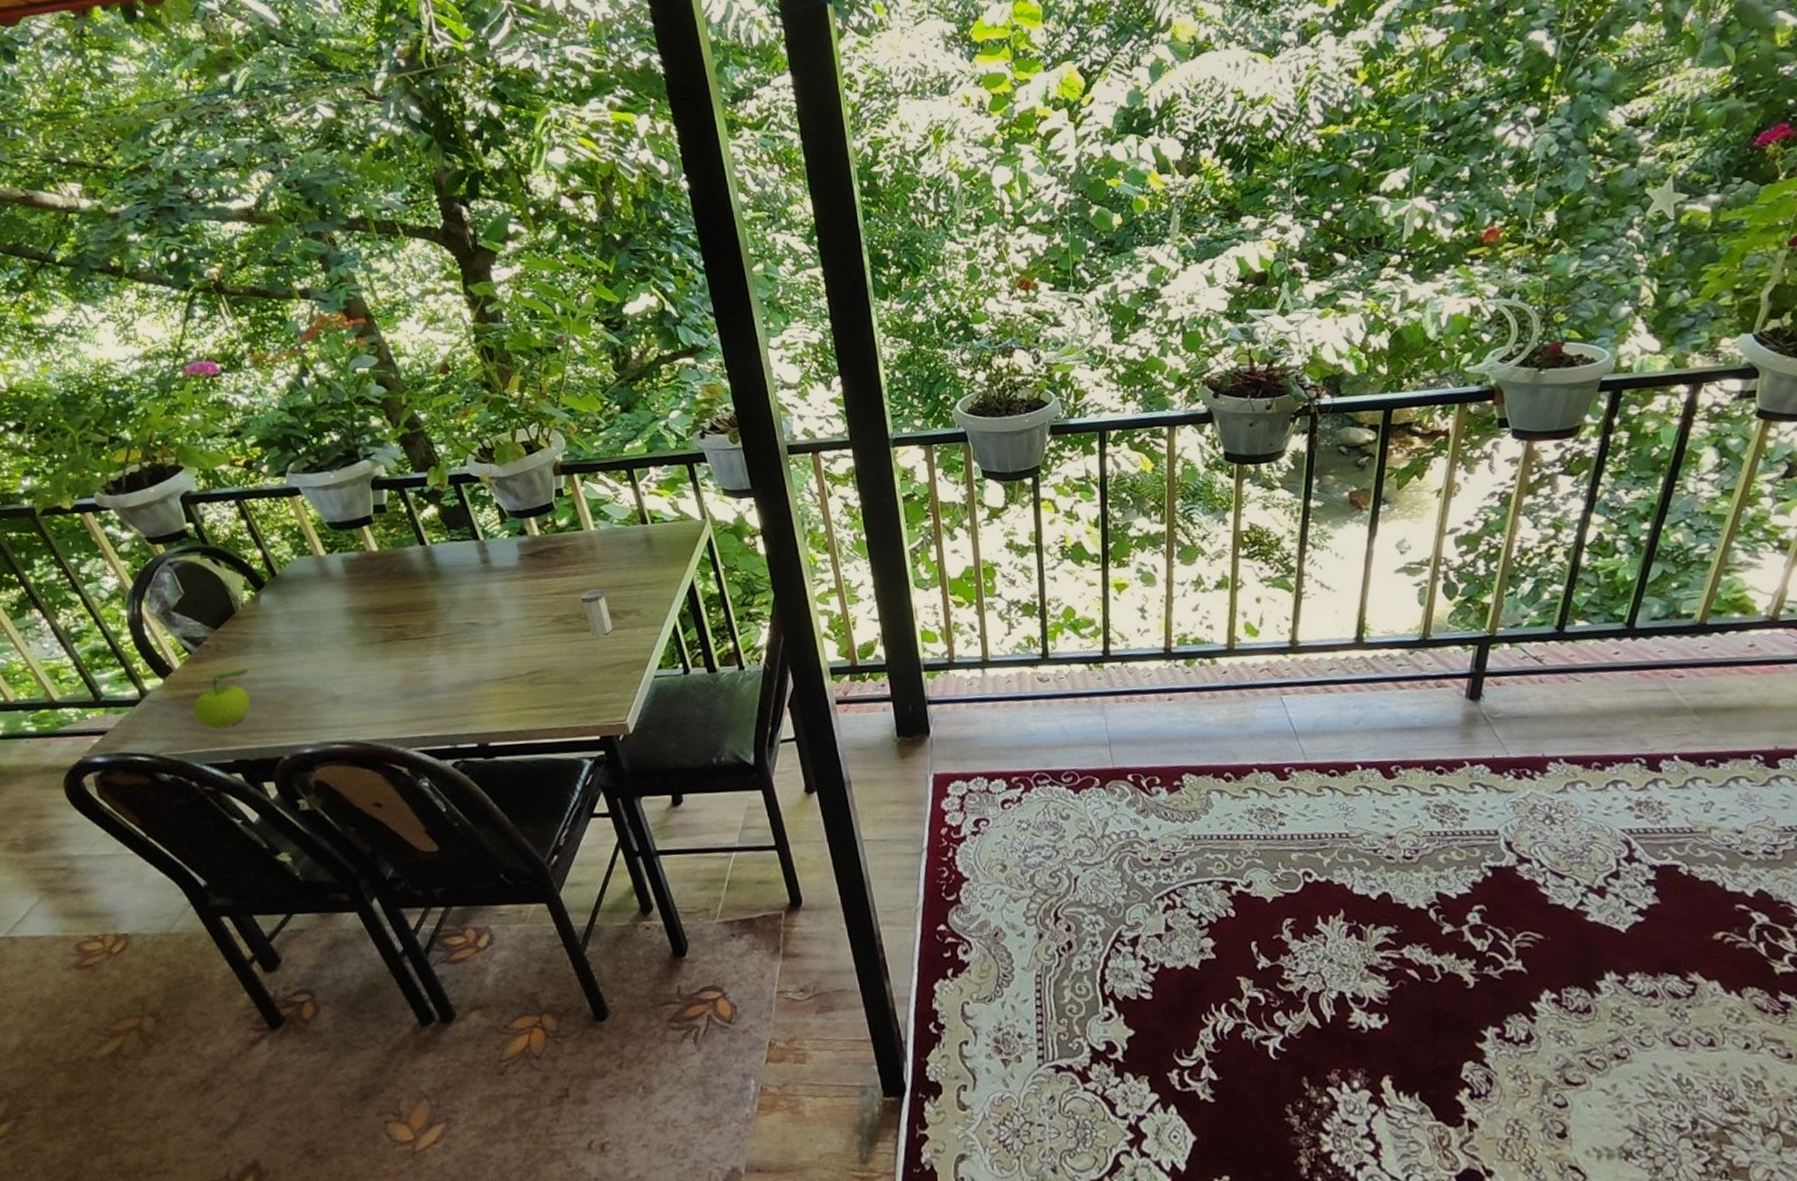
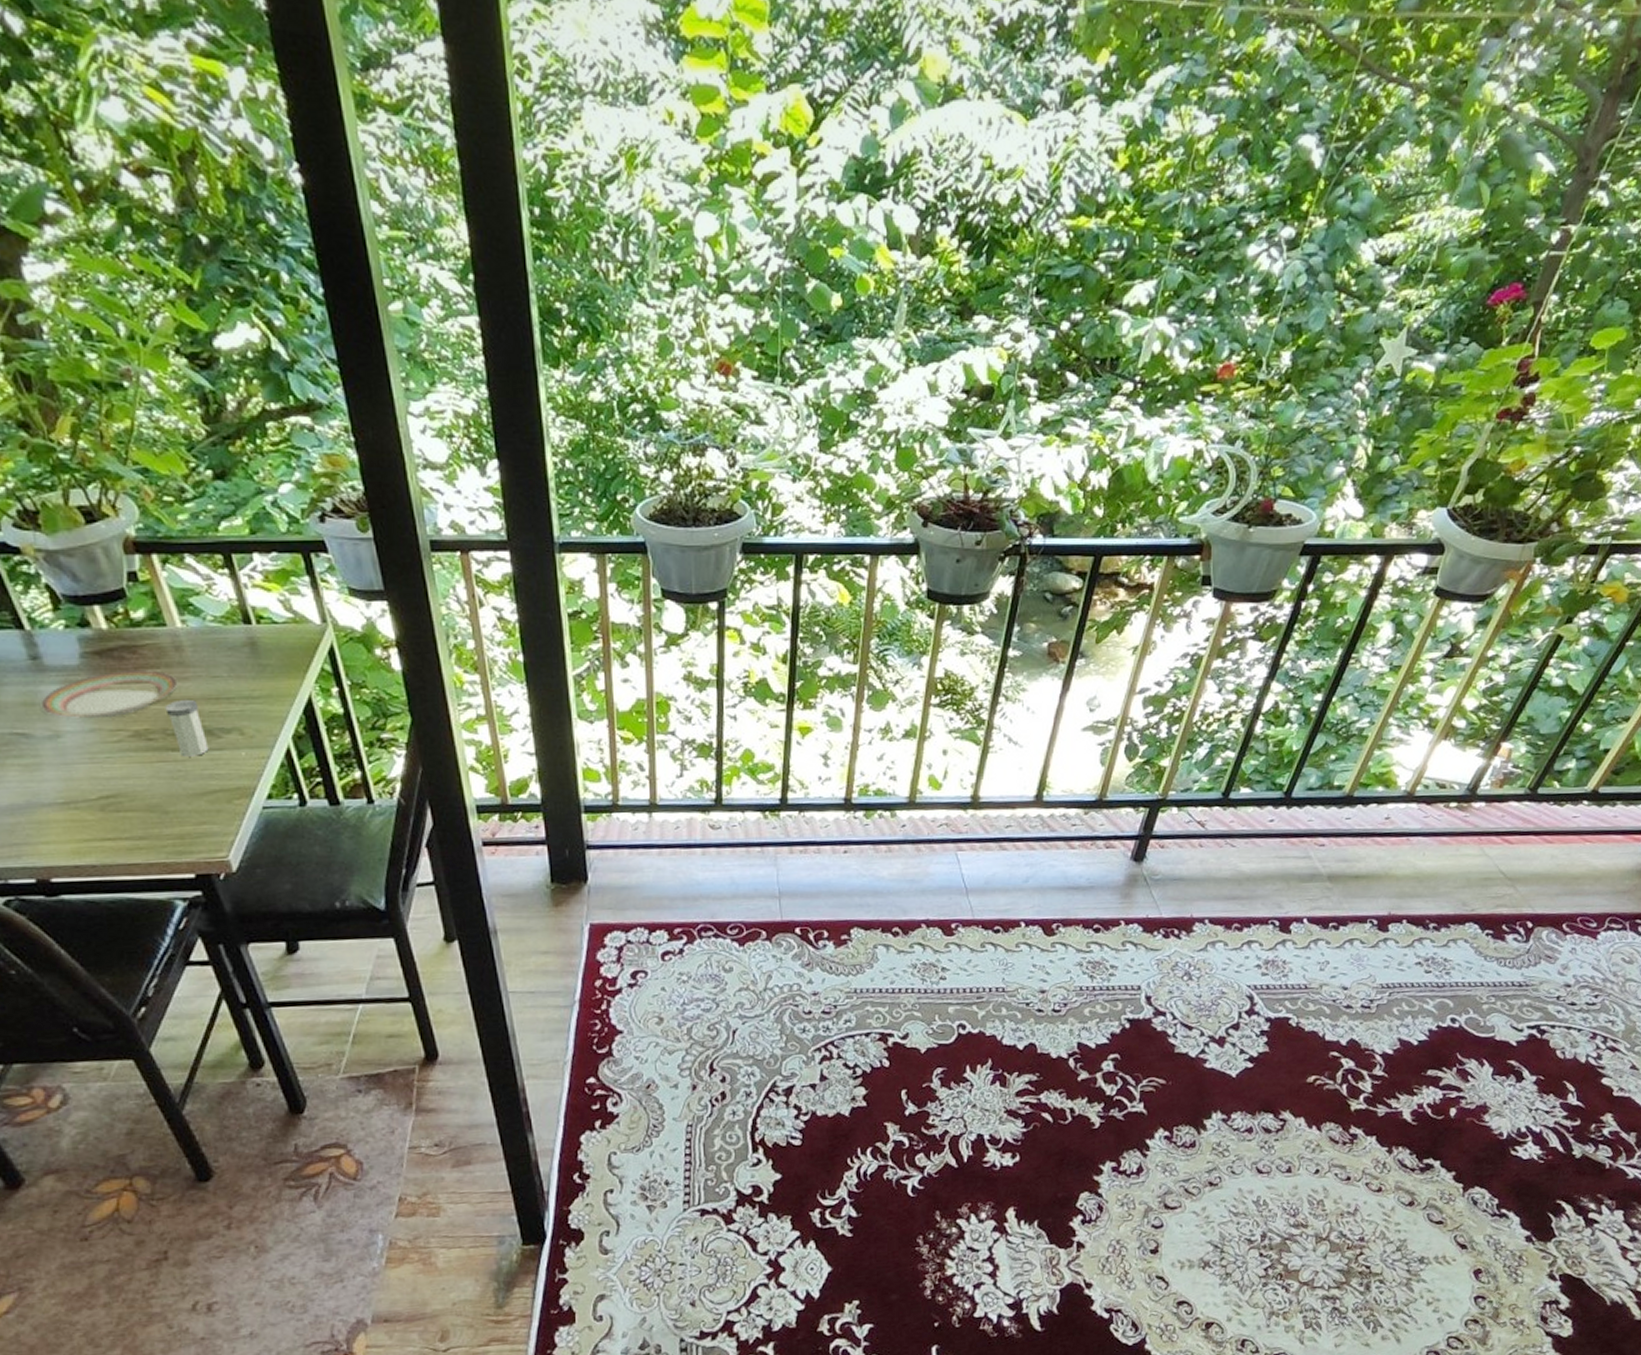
plate: none [488,566,591,609] -> present [40,670,178,719]

